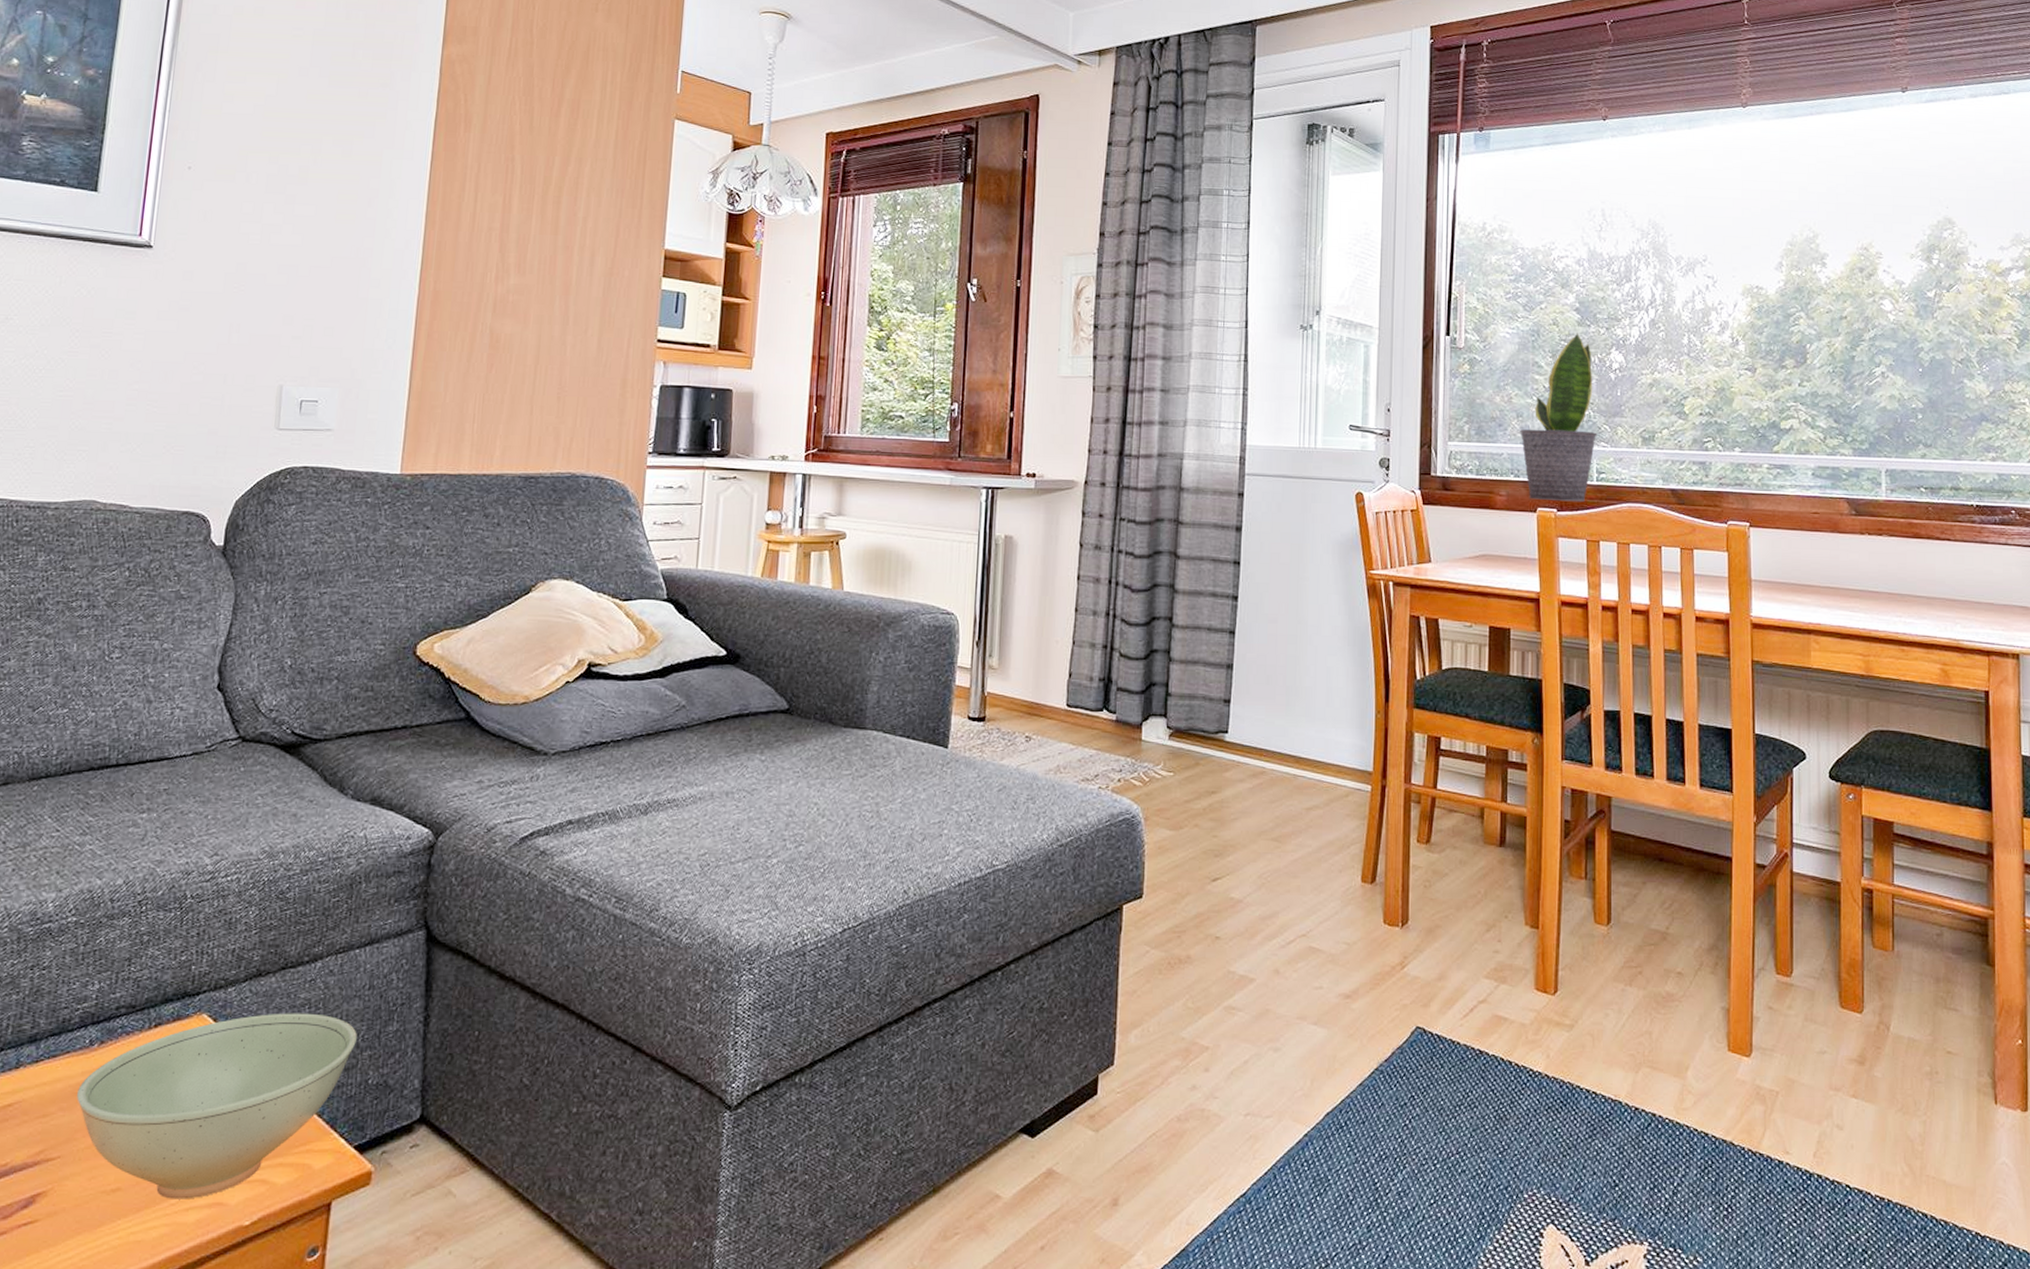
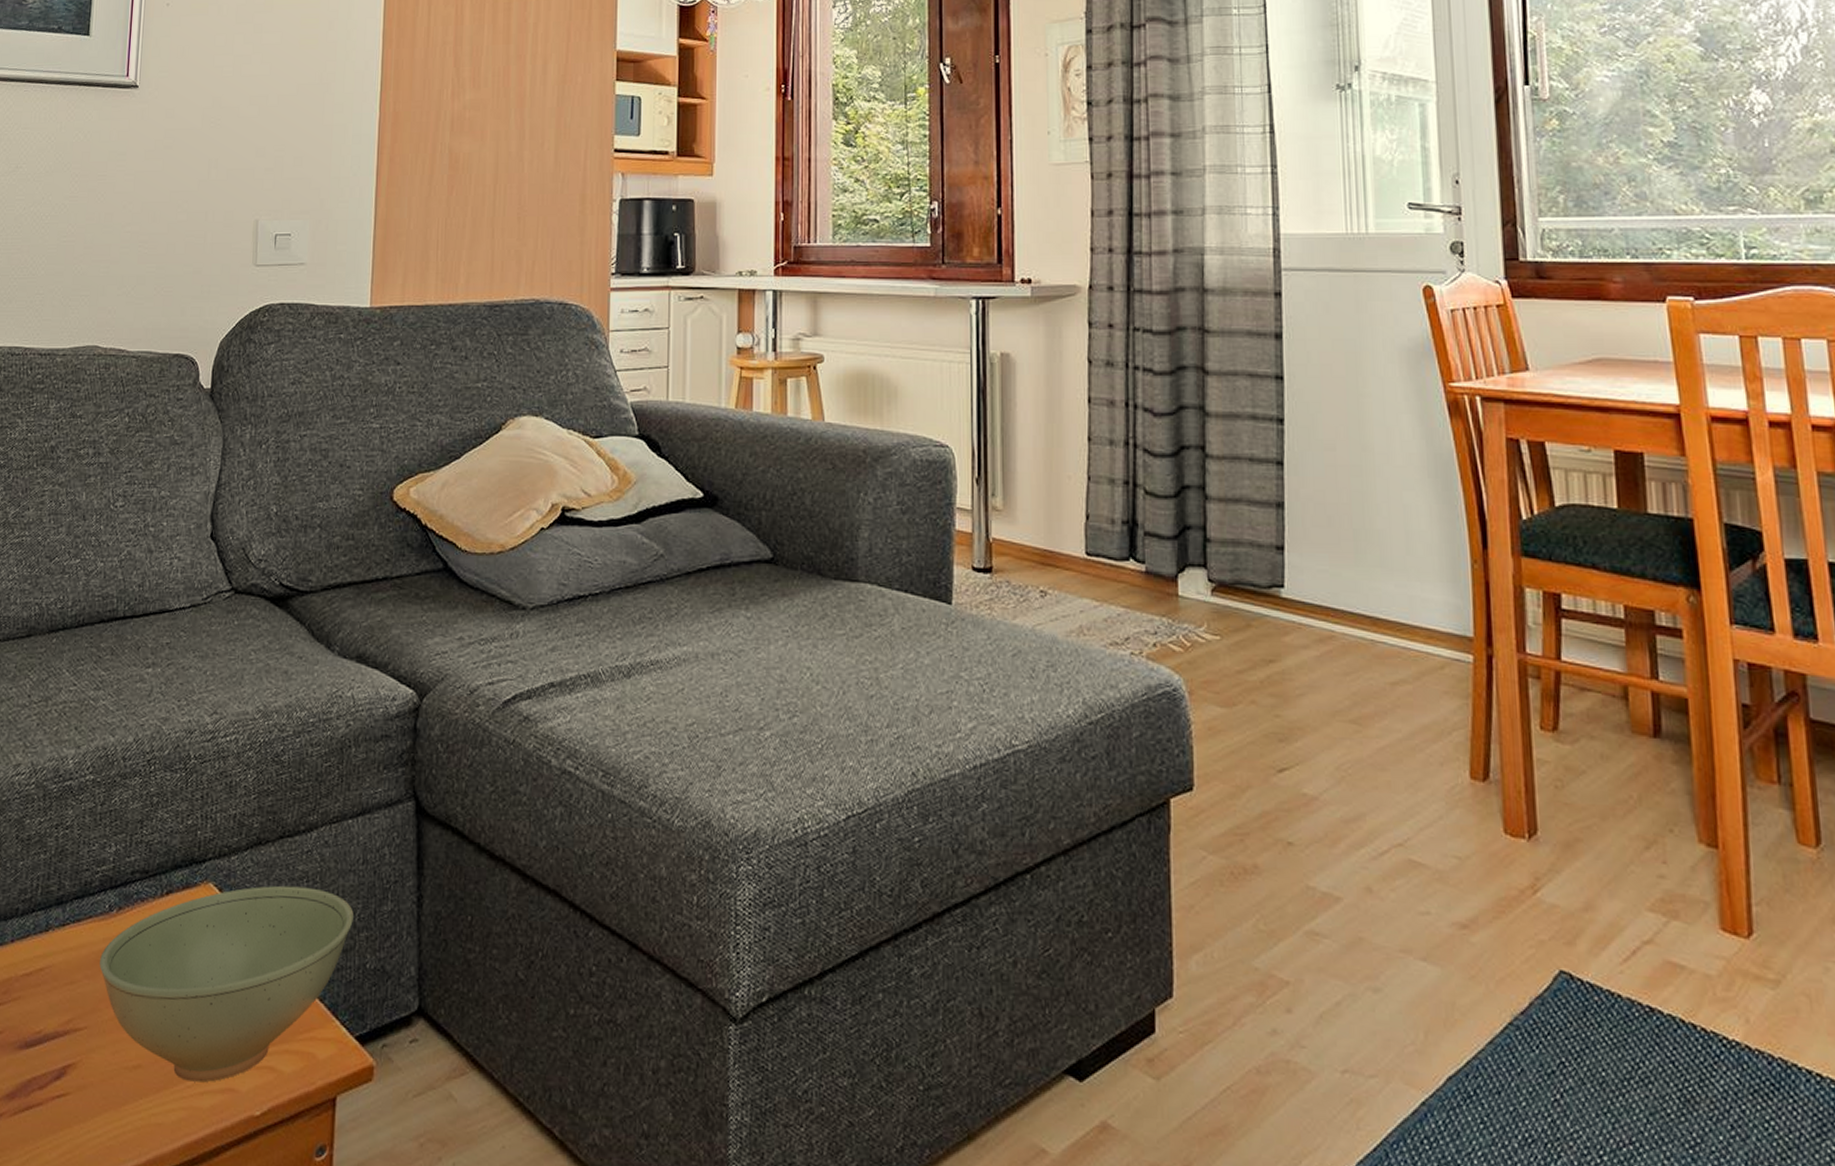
potted plant: present [1520,333,1598,502] -> none [1633,70,1742,287]

